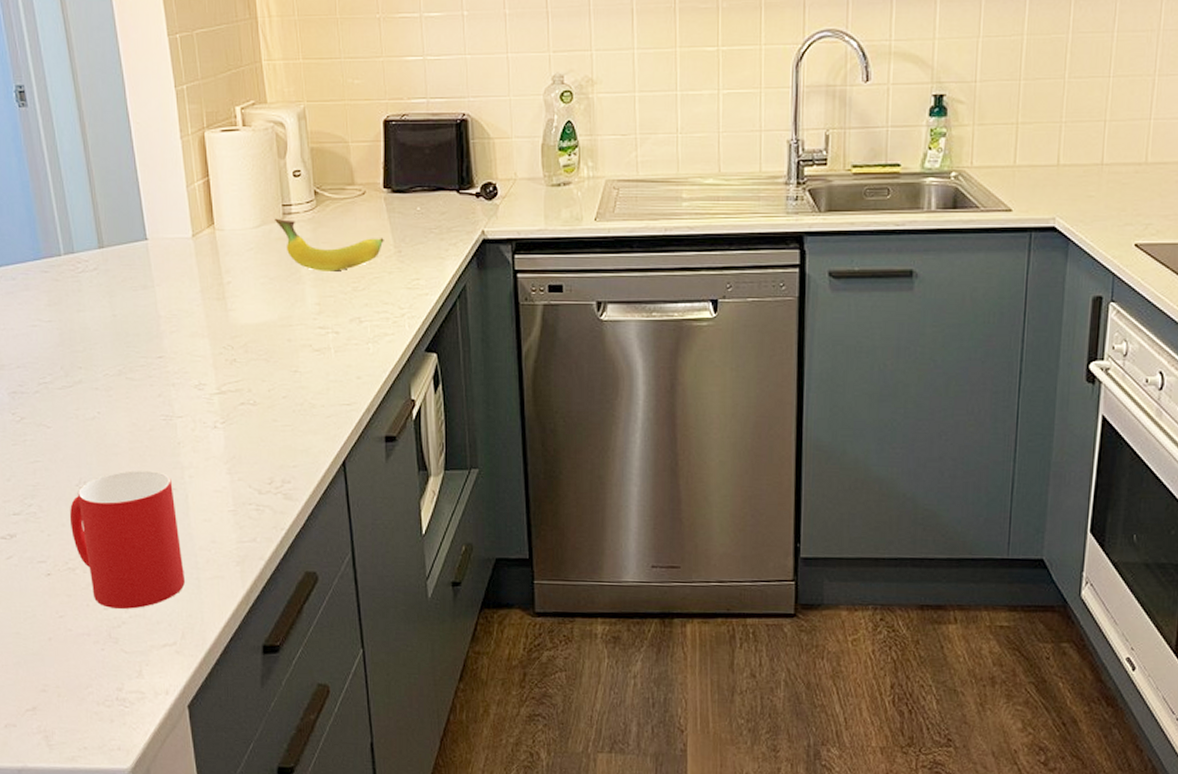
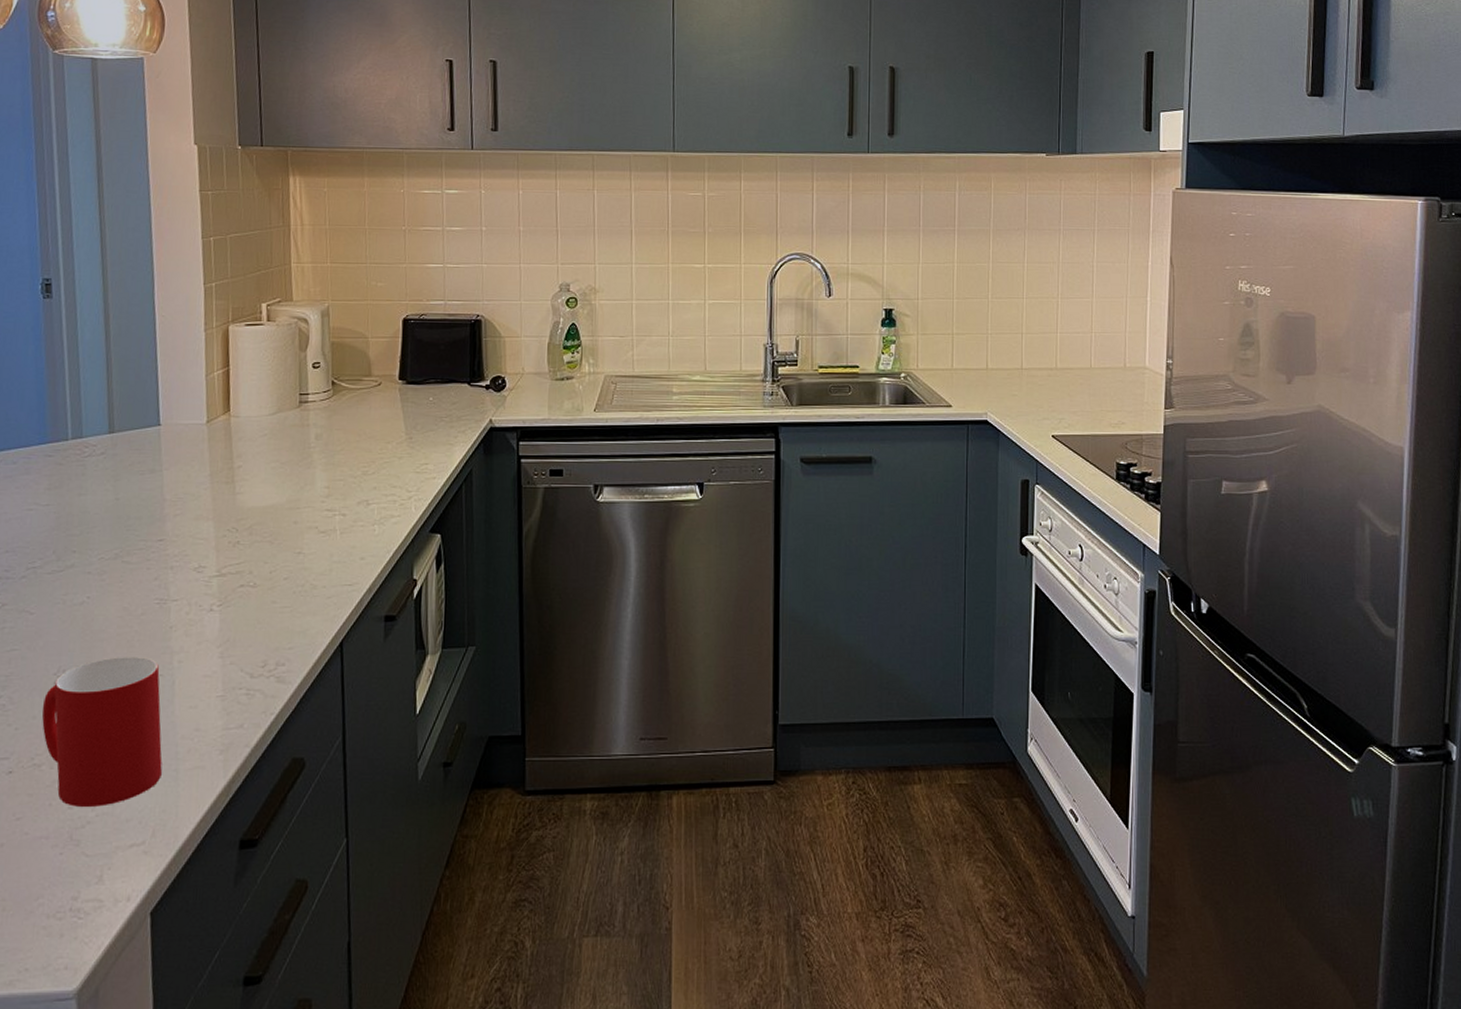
fruit: present [275,218,384,272] -> none [291,406,396,457]

